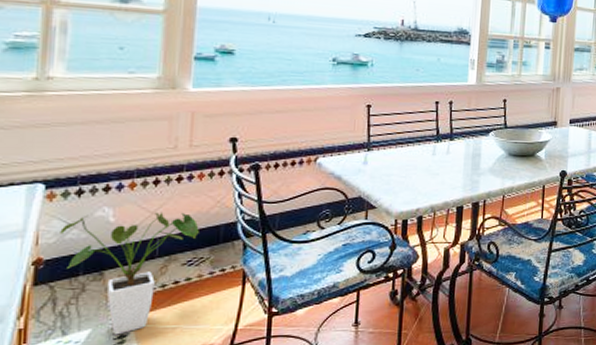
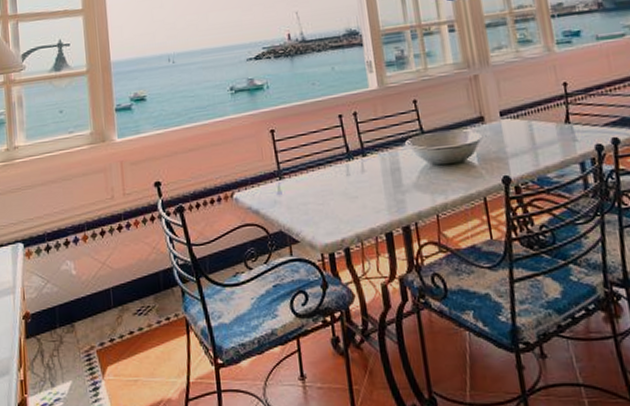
house plant: present [60,212,201,335] -> none [38,262,144,387]

